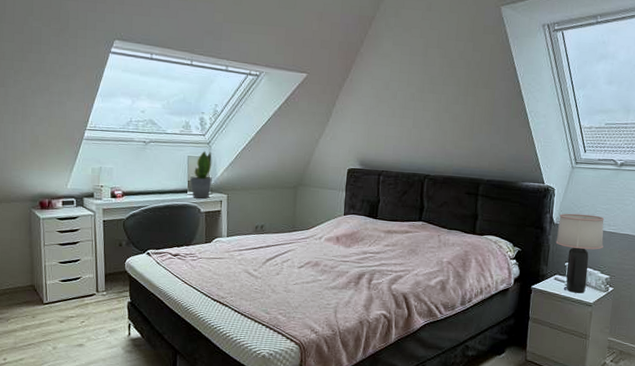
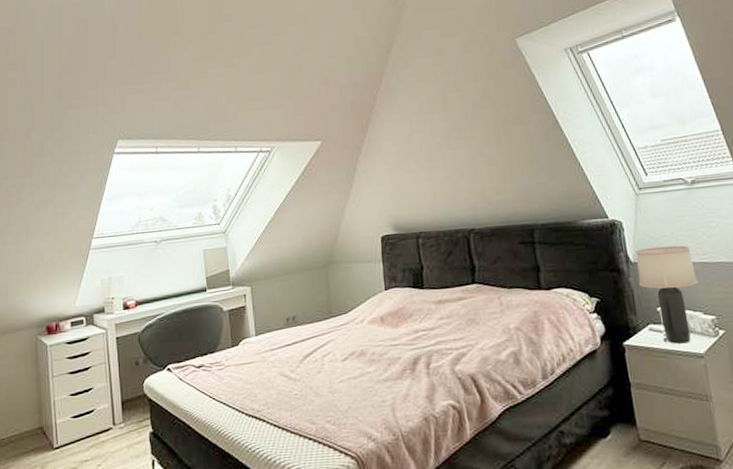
potted plant: present [189,150,212,199] -> none [207,240,233,296]

